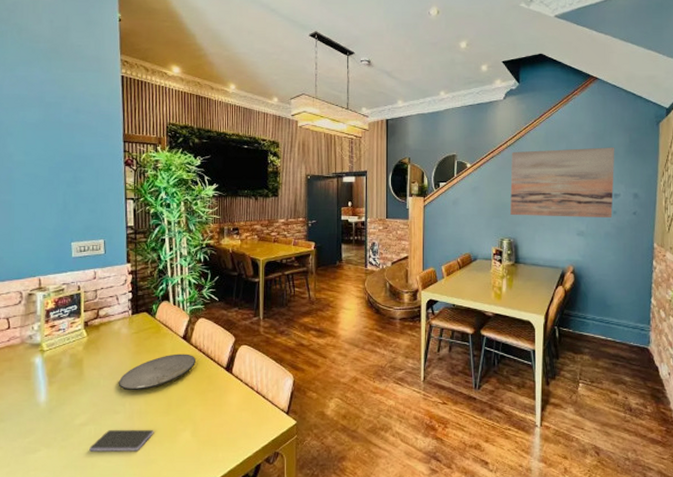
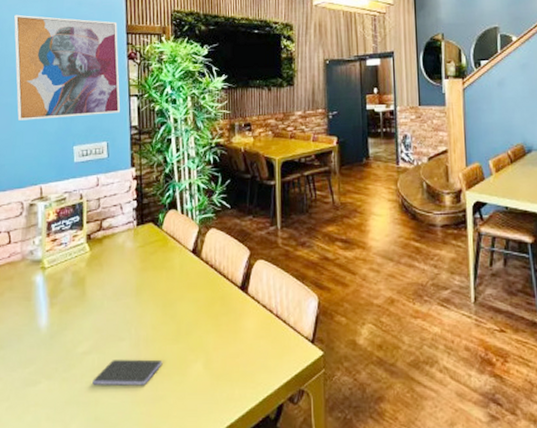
wall art: none [11,117,117,217] -> present [14,14,121,120]
plate: present [118,354,195,391] -> none [123,270,206,314]

